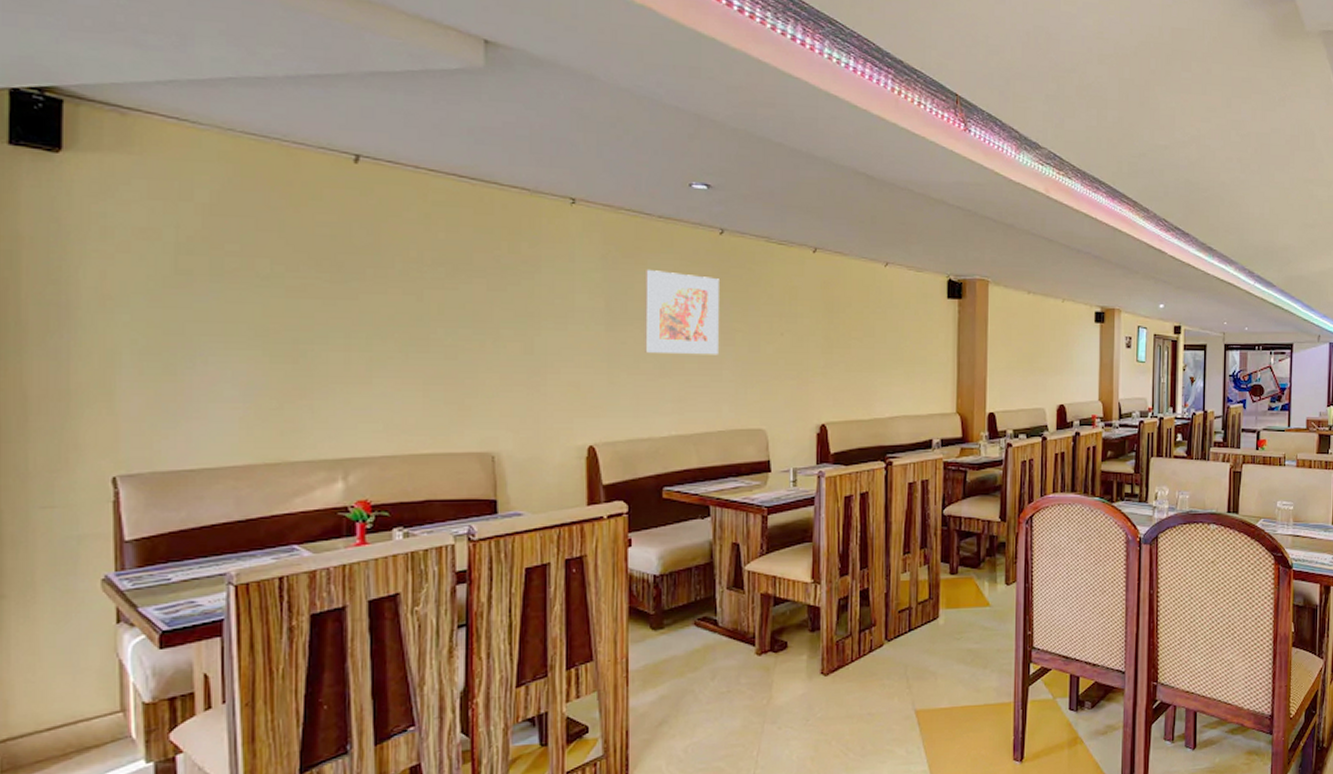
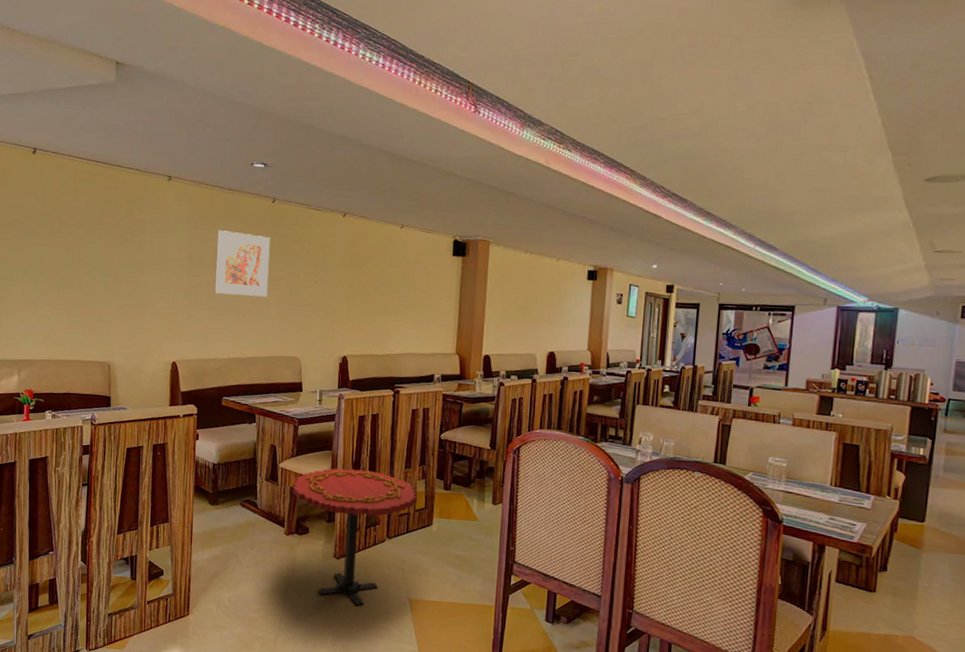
side table: none [763,562,919,730] -> present [292,468,417,607]

